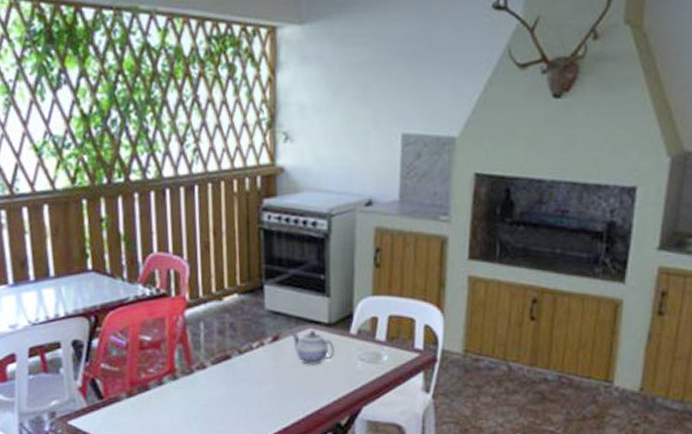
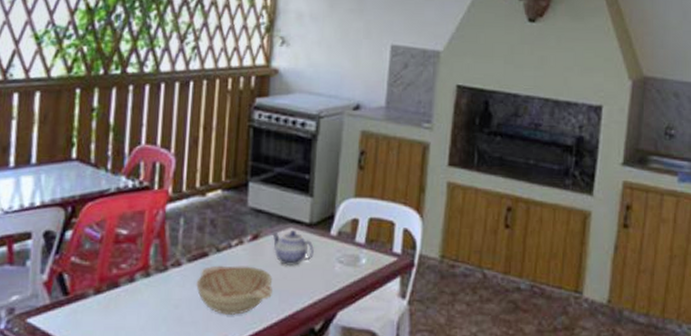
decorative bowl: none [222,366,297,413] -> present [196,265,273,315]

